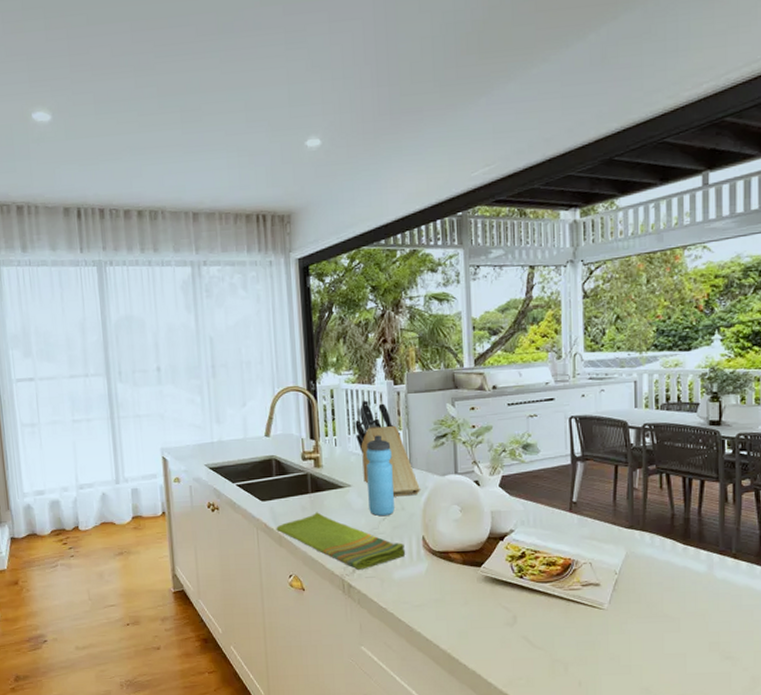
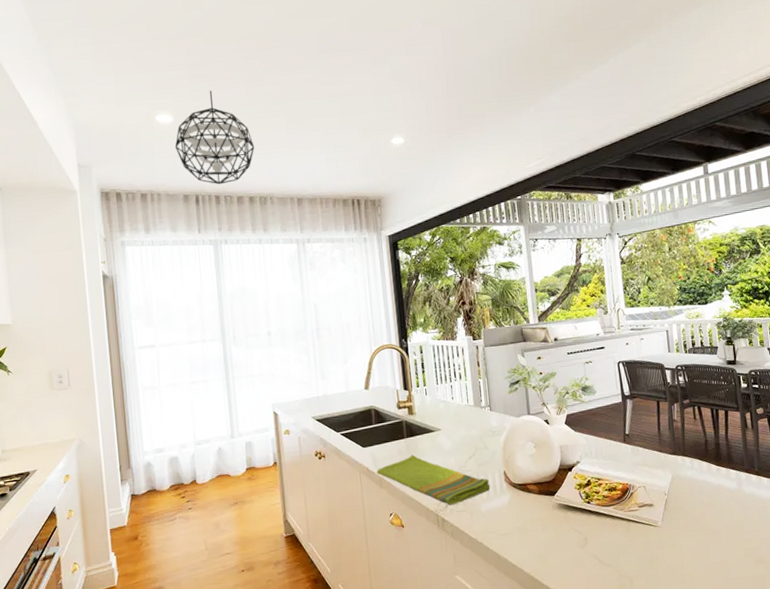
pendant light: none [53,82,144,196] -> present [174,90,255,185]
knife block: present [355,400,420,497] -> none [442,354,500,438]
water bottle: present [366,435,395,517] -> none [452,384,479,456]

